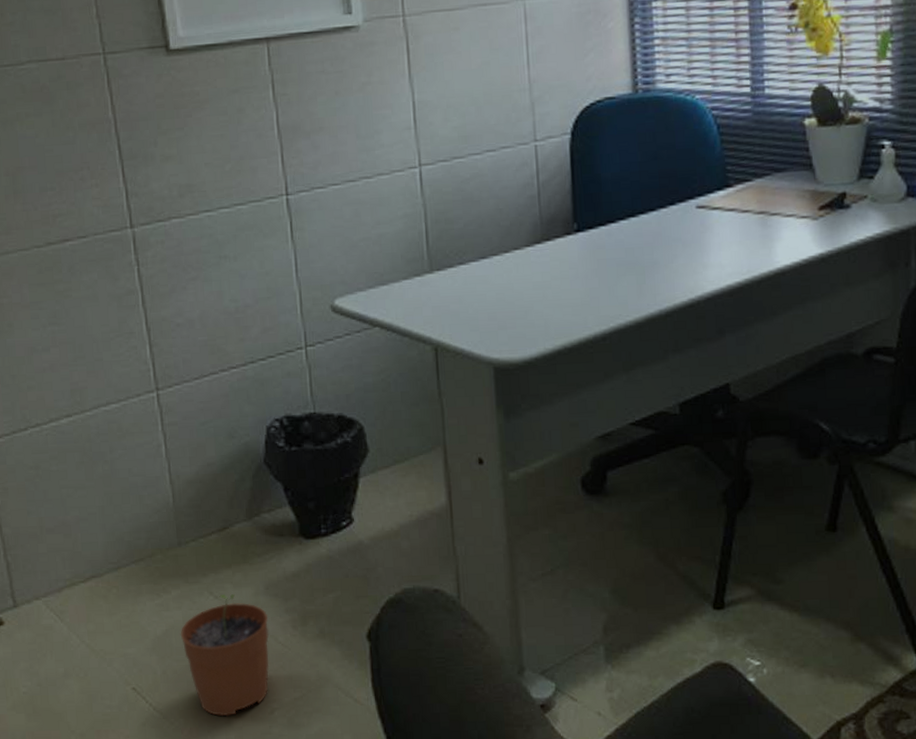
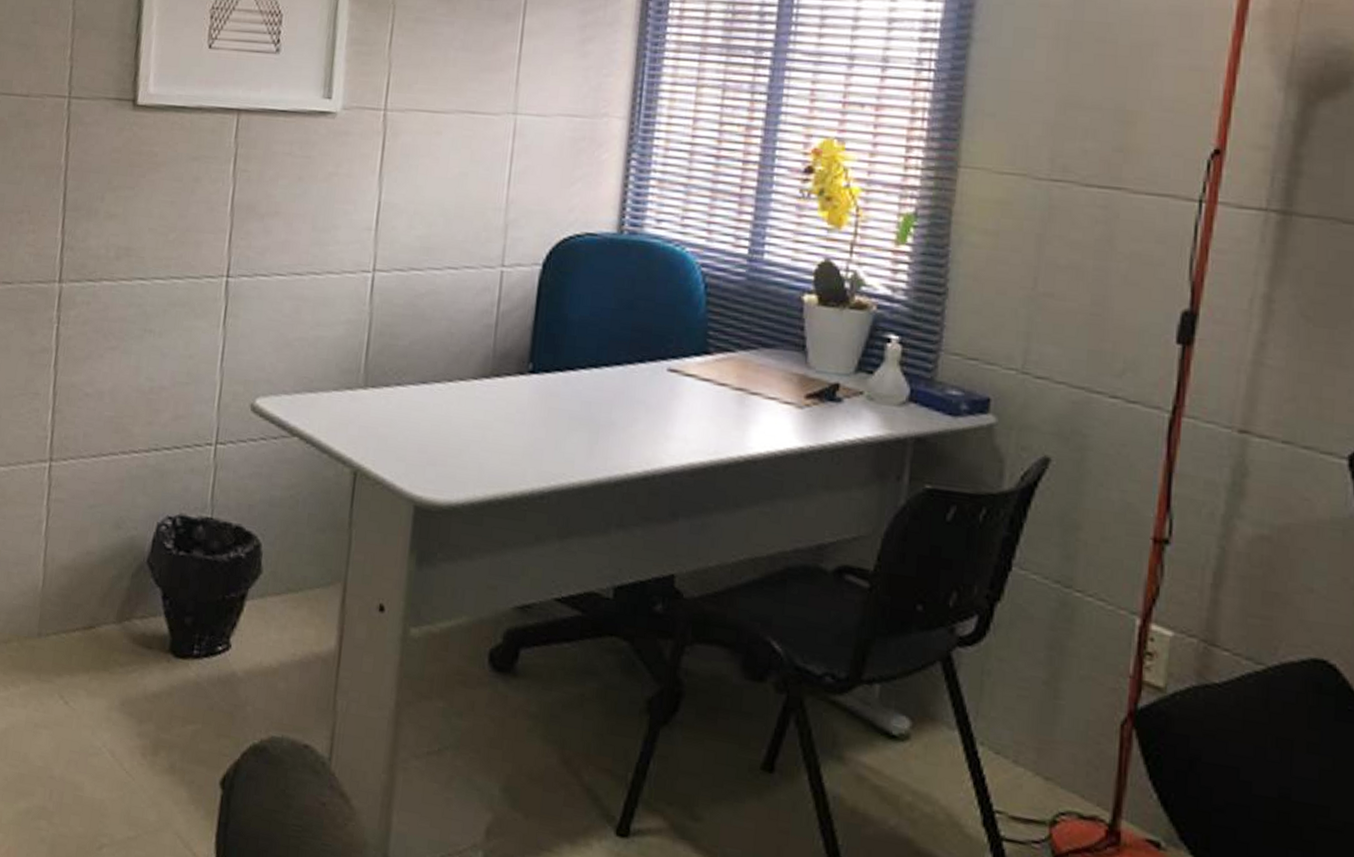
plant pot: present [180,594,270,717] -> none [19,701,117,842]

